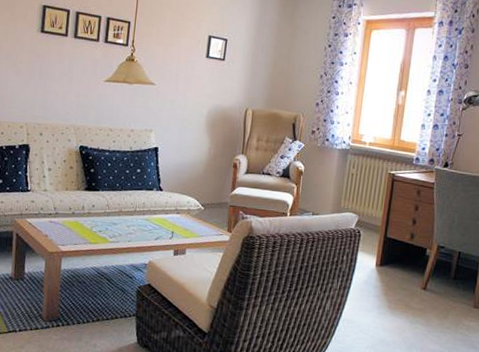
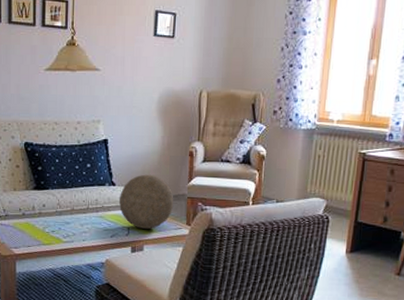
decorative ball: none [165,182,217,234] -> present [119,174,174,229]

